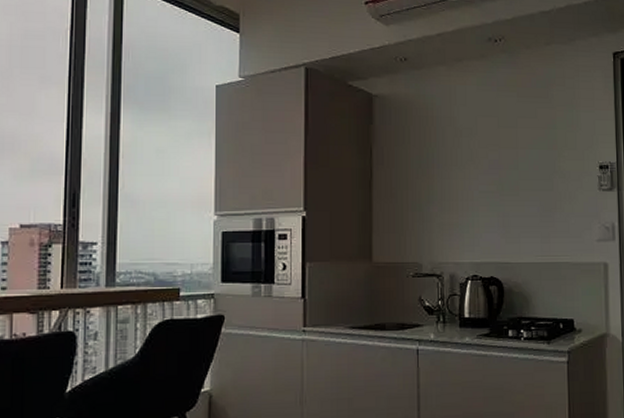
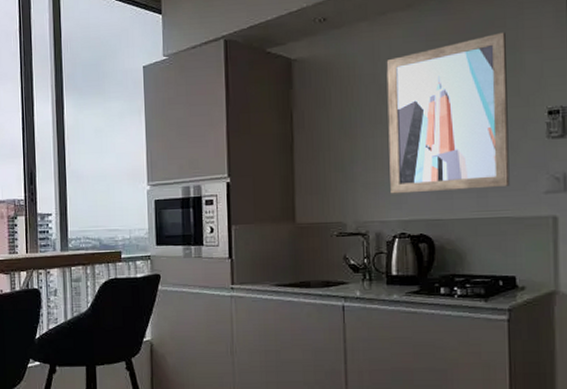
wall art: none [462,90,569,236] -> present [386,32,510,194]

